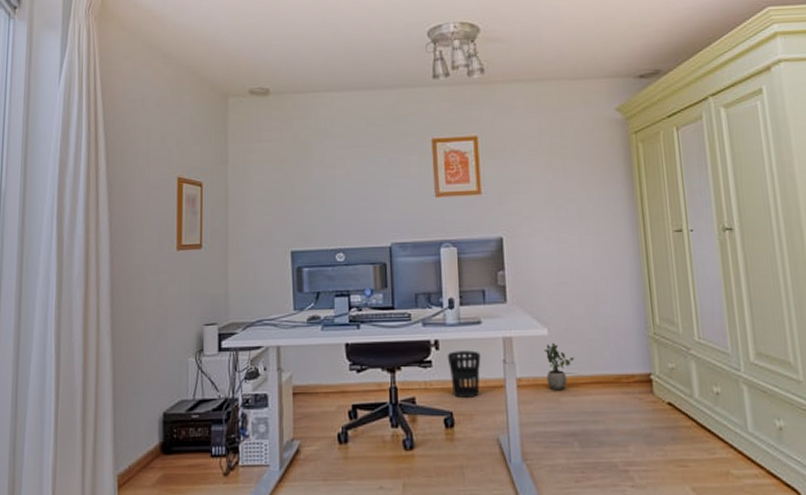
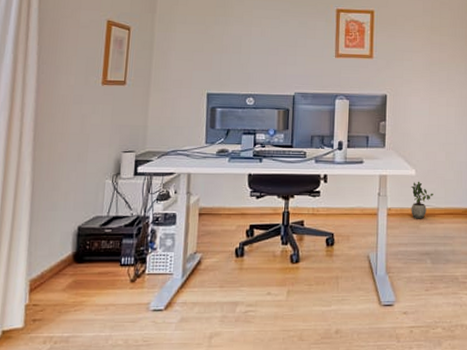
wastebasket: present [447,350,481,399] -> none [333,184,361,223]

